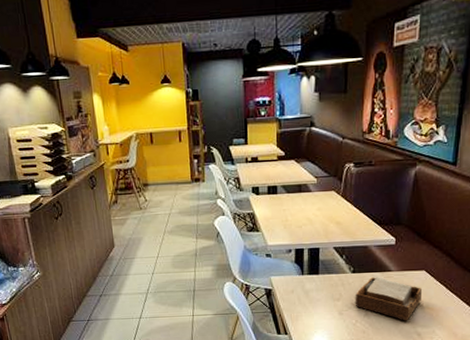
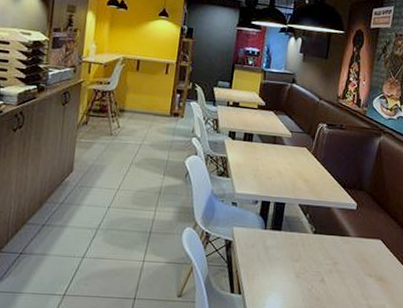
napkin holder: present [355,277,421,321] -> none [312,241,376,292]

